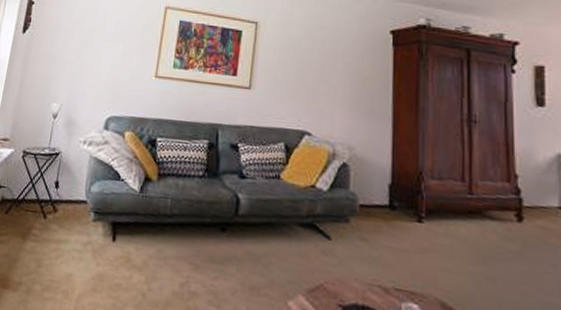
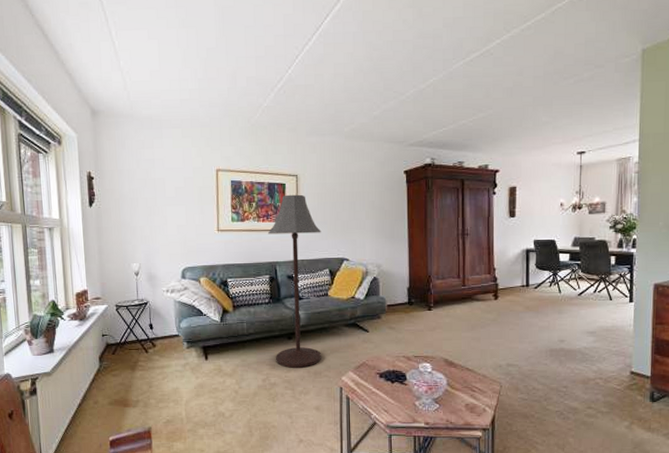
floor lamp: none [200,43,280,277] -> present [268,194,322,368]

